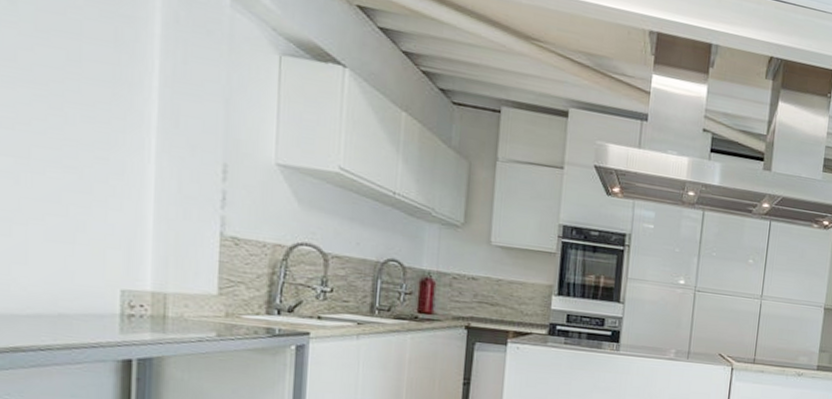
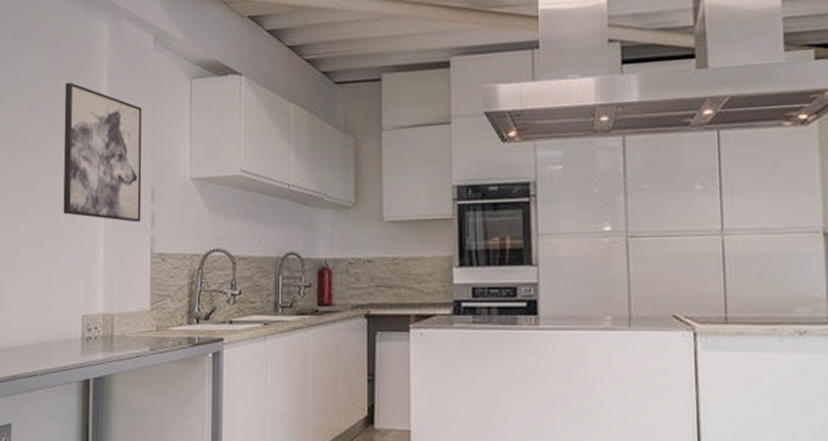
wall art: none [92,12,212,199] -> present [63,82,142,223]

